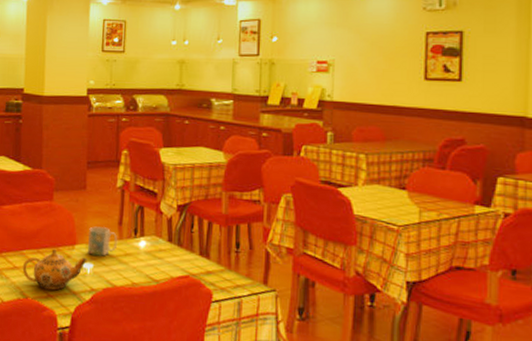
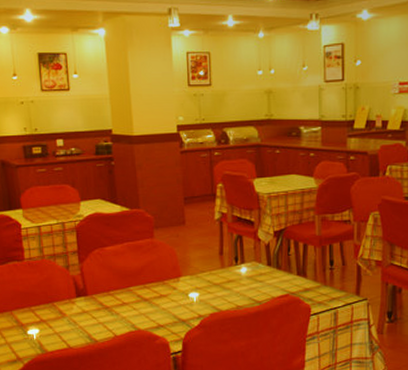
teapot: present [22,248,88,291] -> none [131,282,193,320]
mug: present [87,226,118,256] -> none [191,258,220,285]

